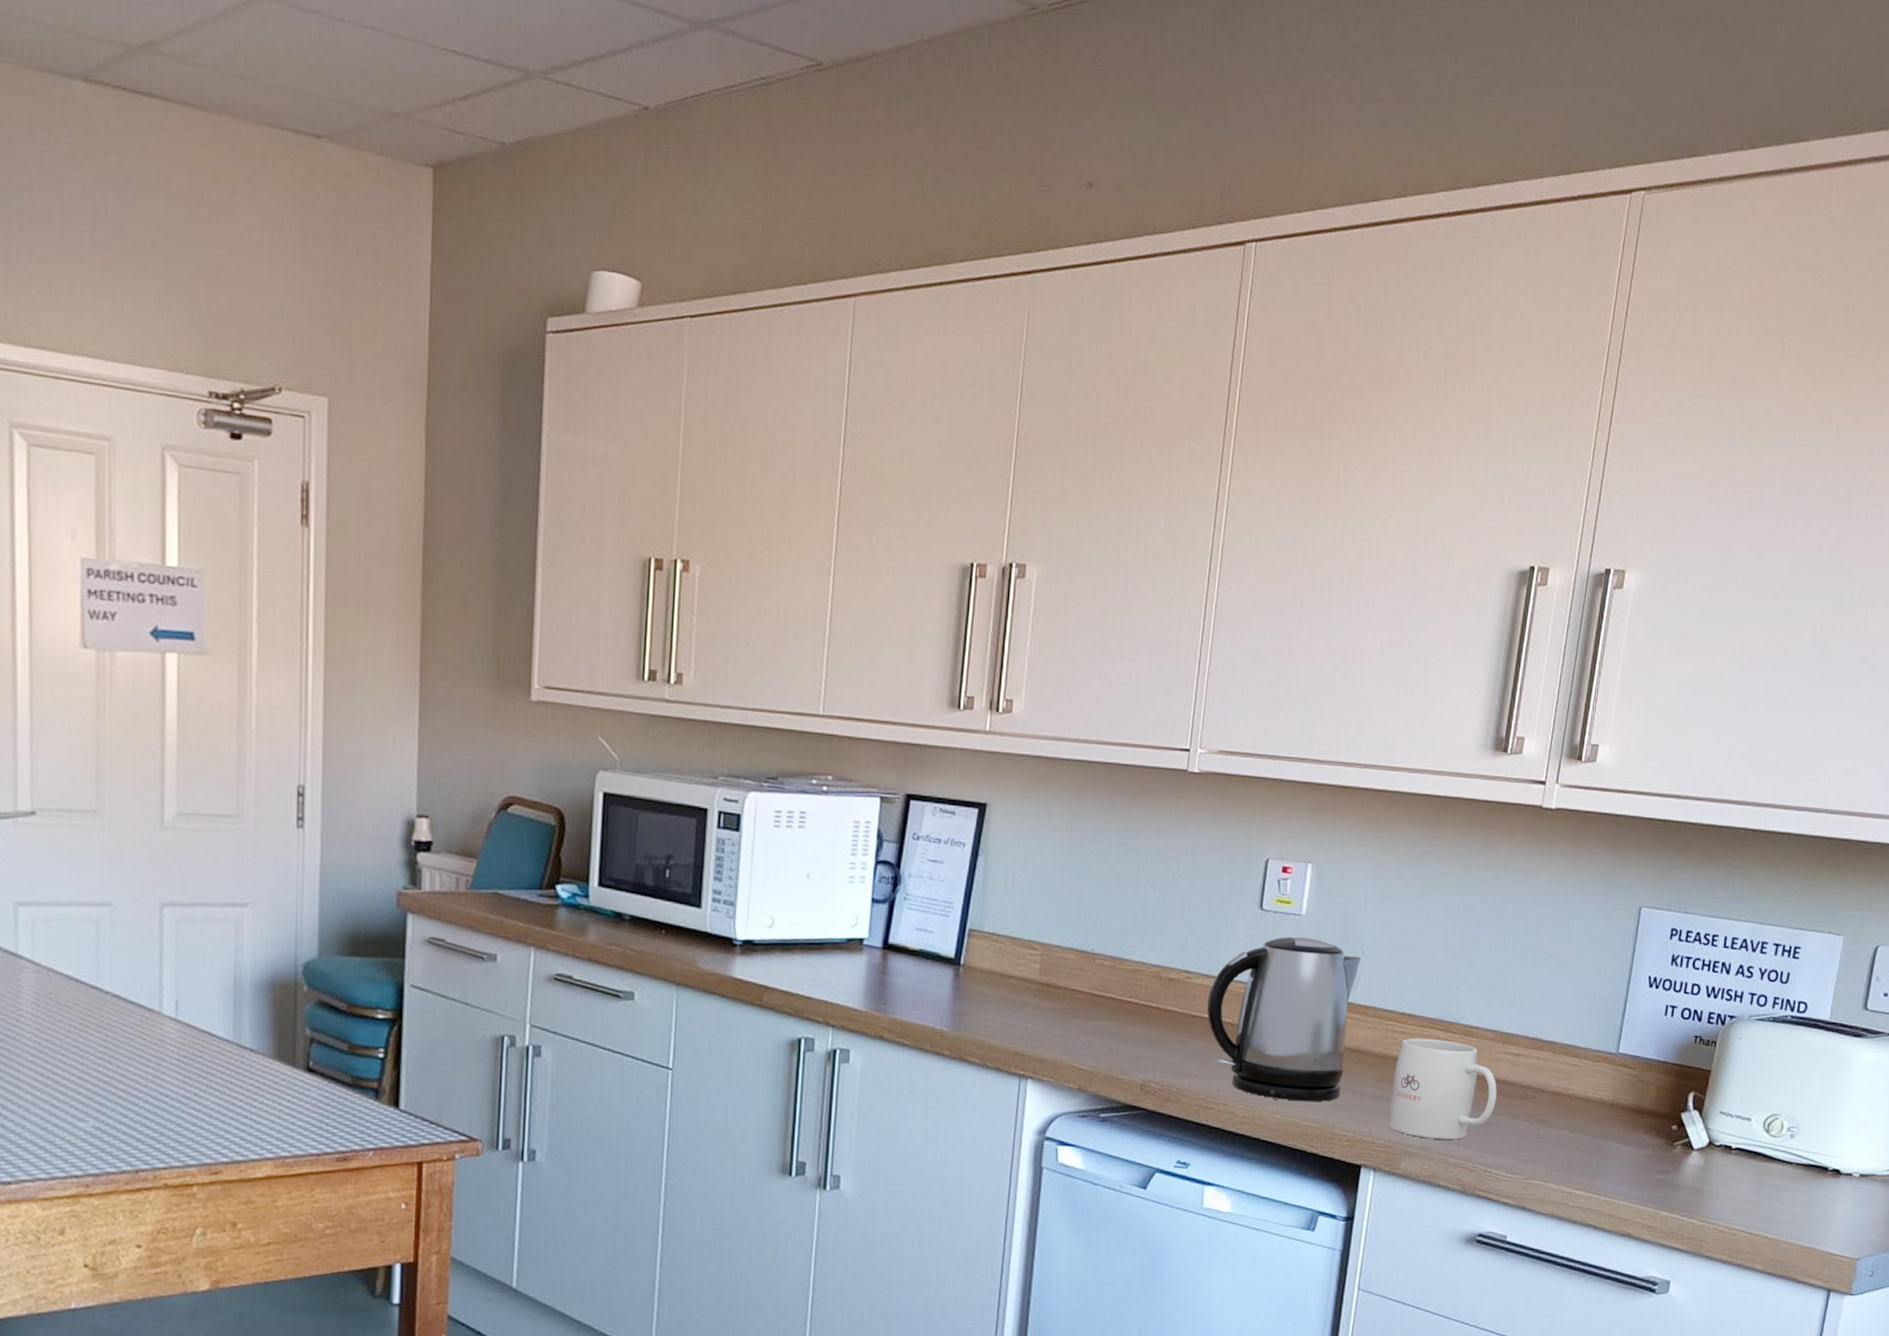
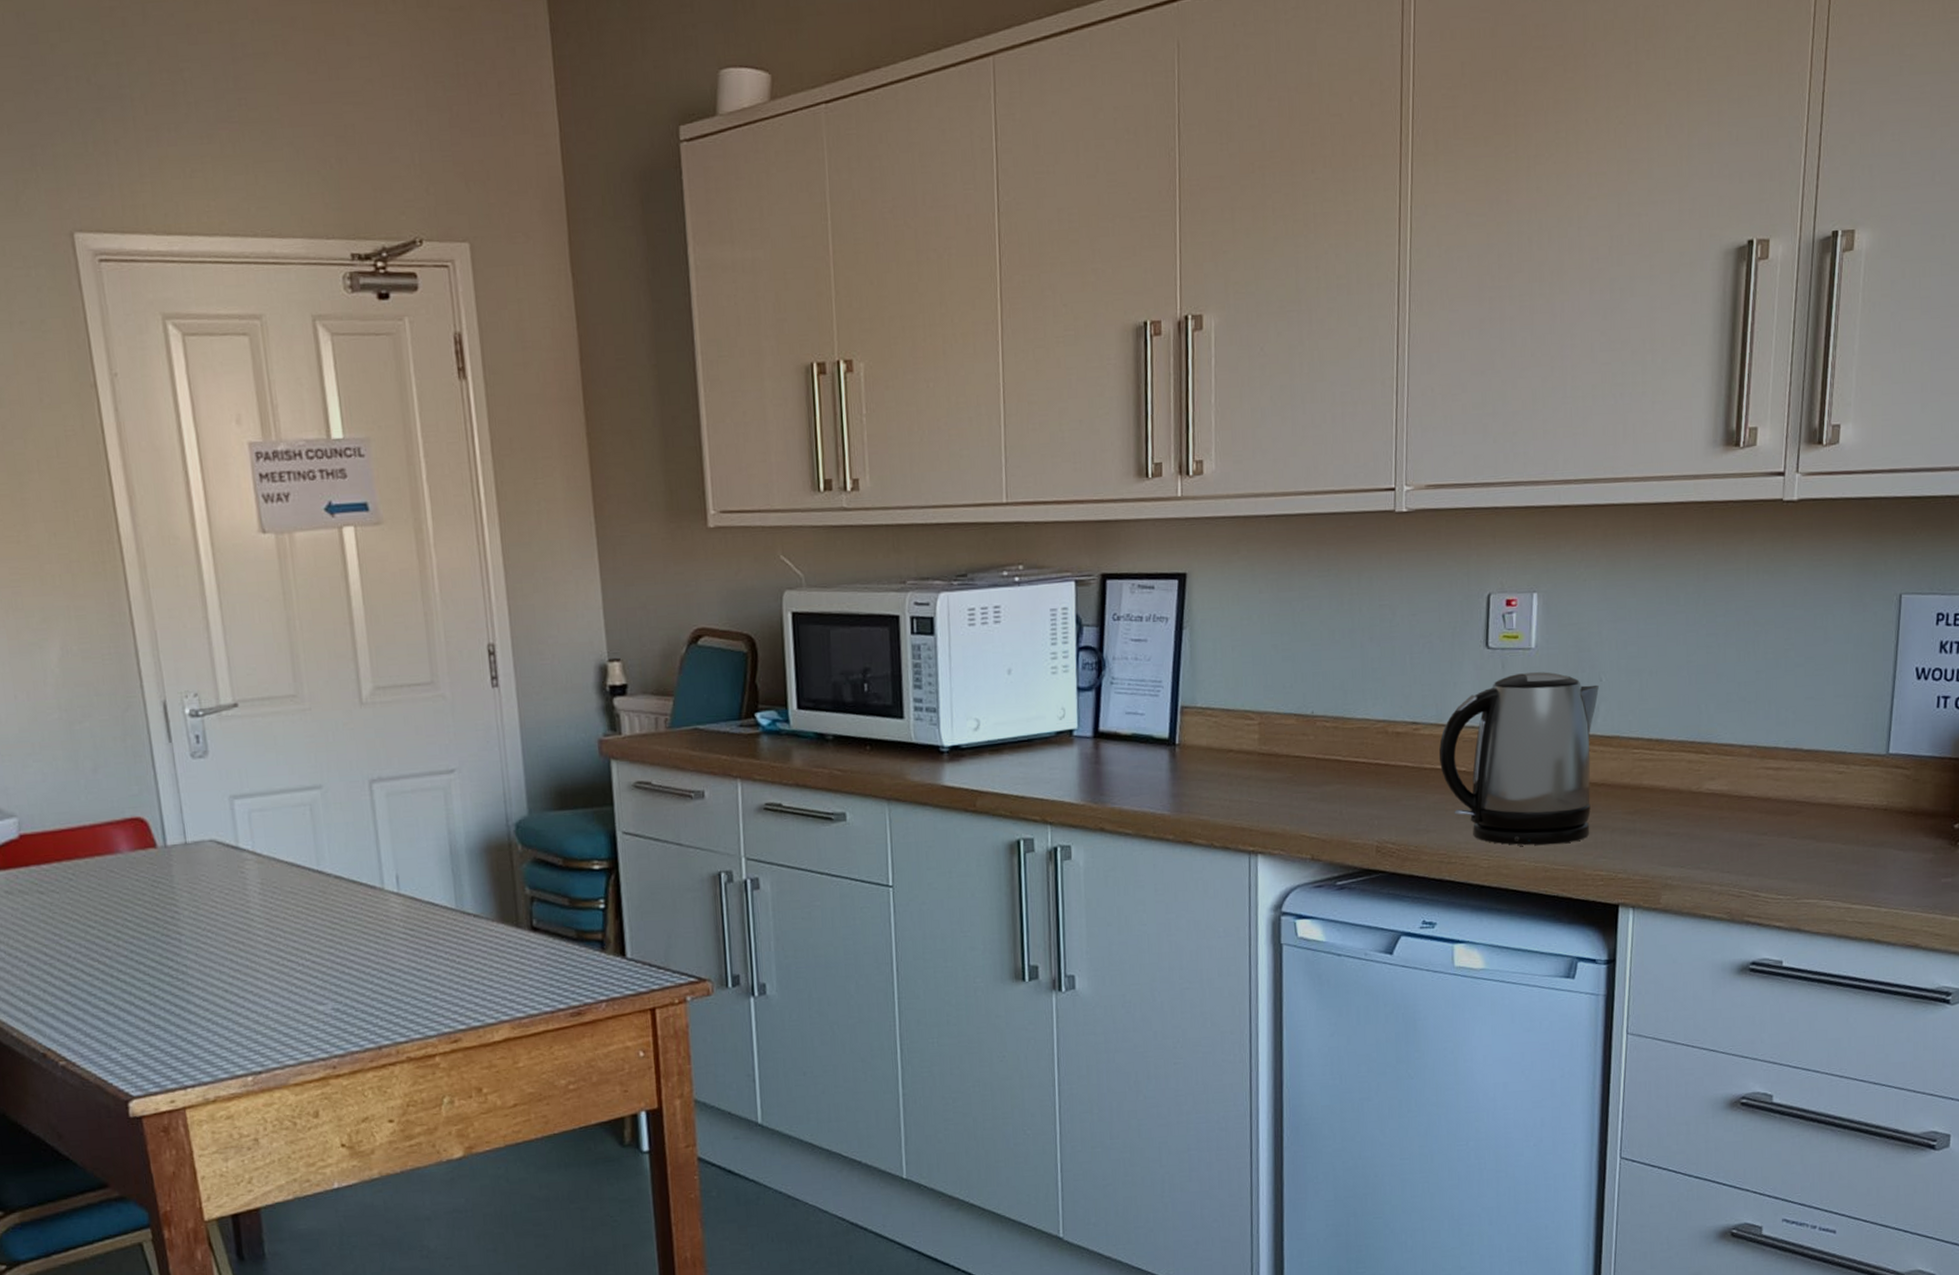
mug: present [1389,1038,1497,1140] -> none [1644,762,1759,868]

